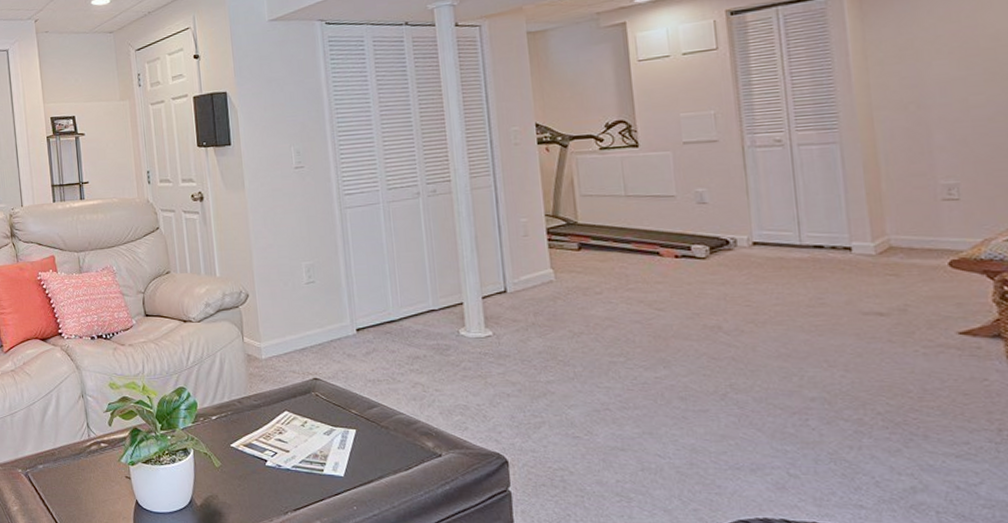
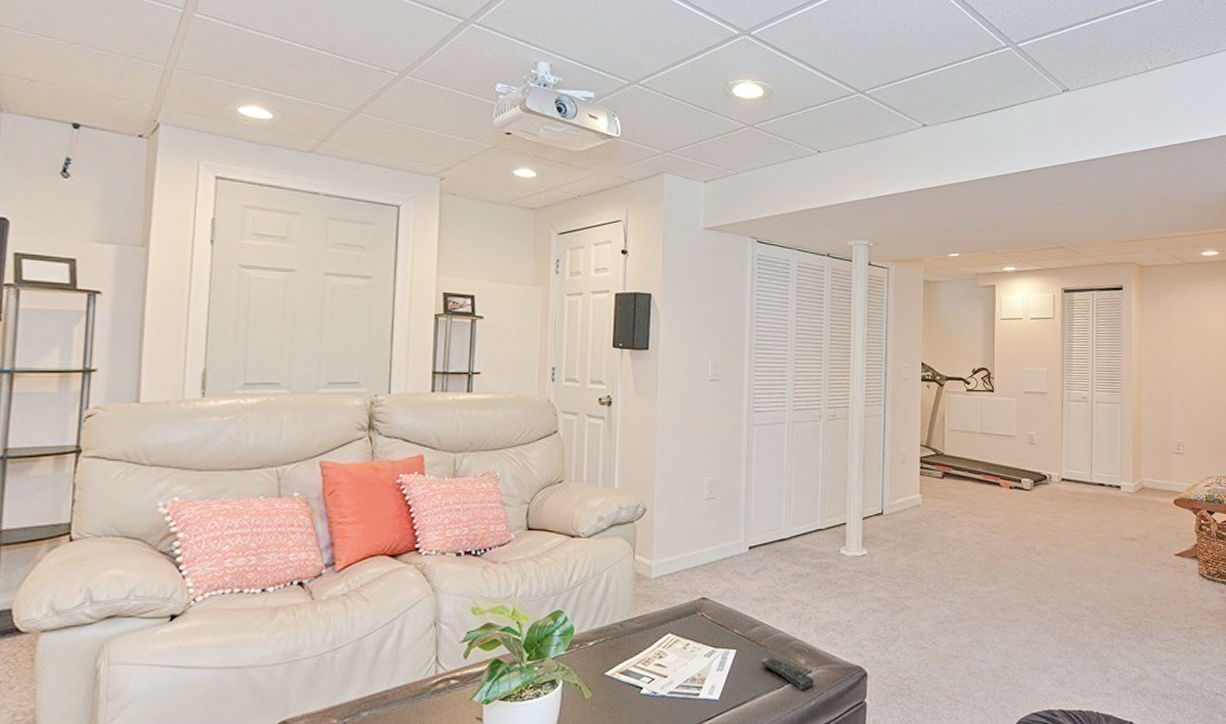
remote control: none [383,439,446,473] -> present [761,658,814,690]

